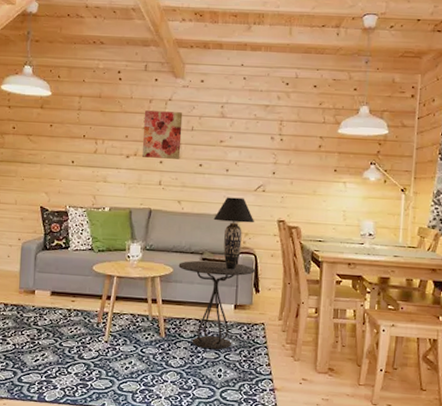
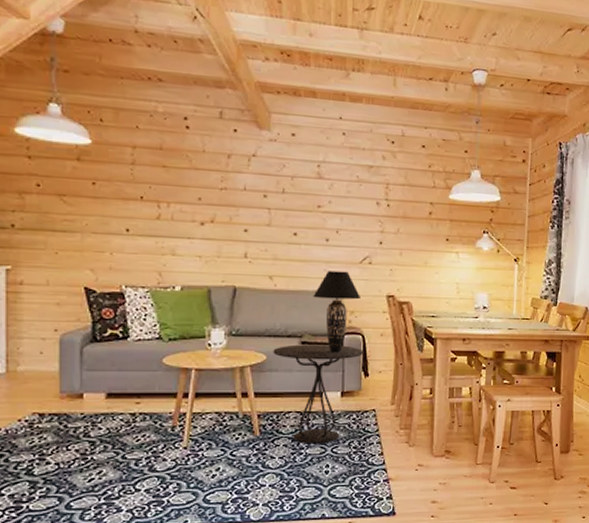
wall art: present [141,110,183,159] -> none [220,167,271,227]

